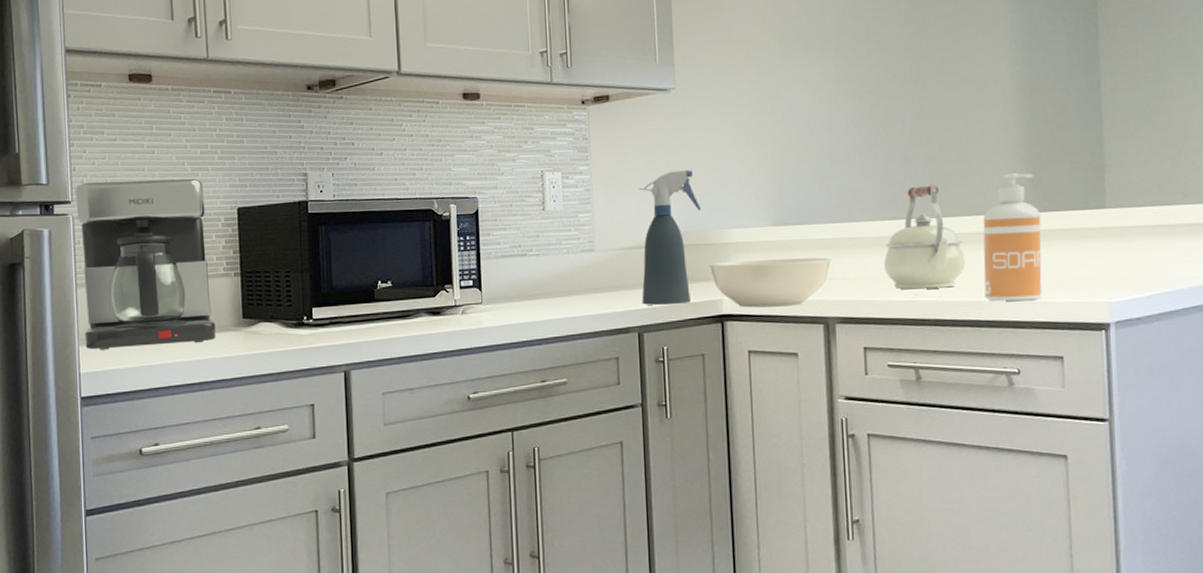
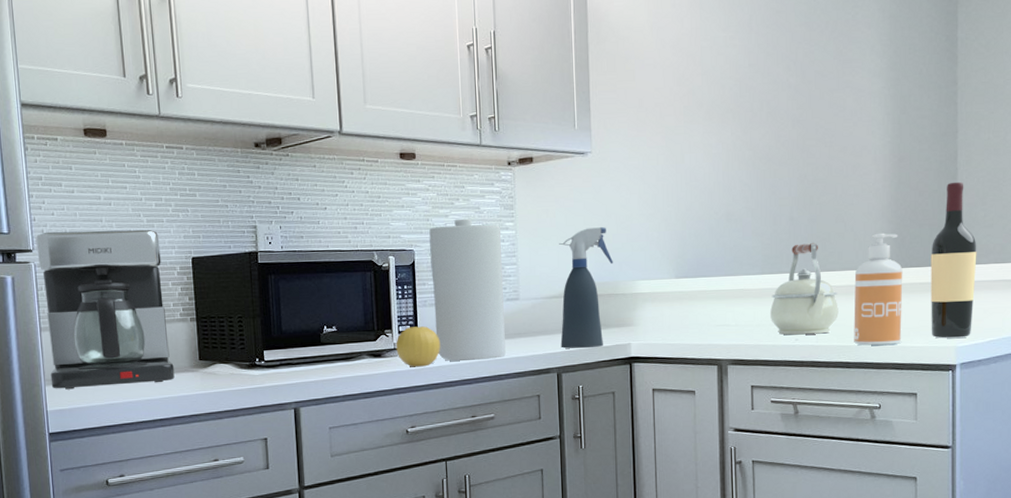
fruit: none [457,281,507,326] -> present [396,326,441,367]
paper towel holder: none [494,162,580,320] -> present [429,218,506,362]
bowl: present [709,257,832,308] -> none [619,306,725,351]
wine bottle: none [1073,113,1130,293] -> present [931,181,977,339]

